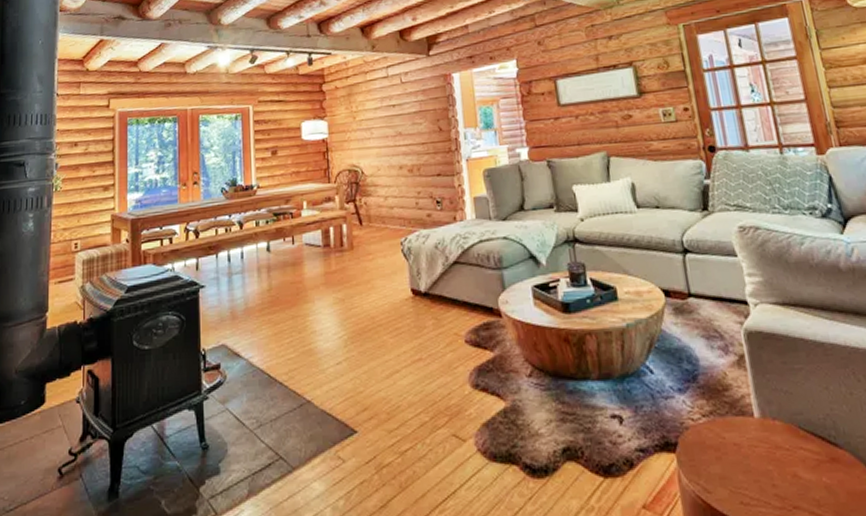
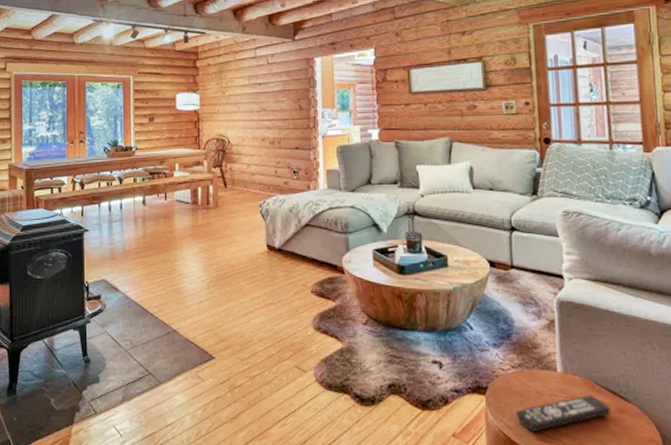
remote control: none [712,443,822,494] -> present [515,395,611,432]

